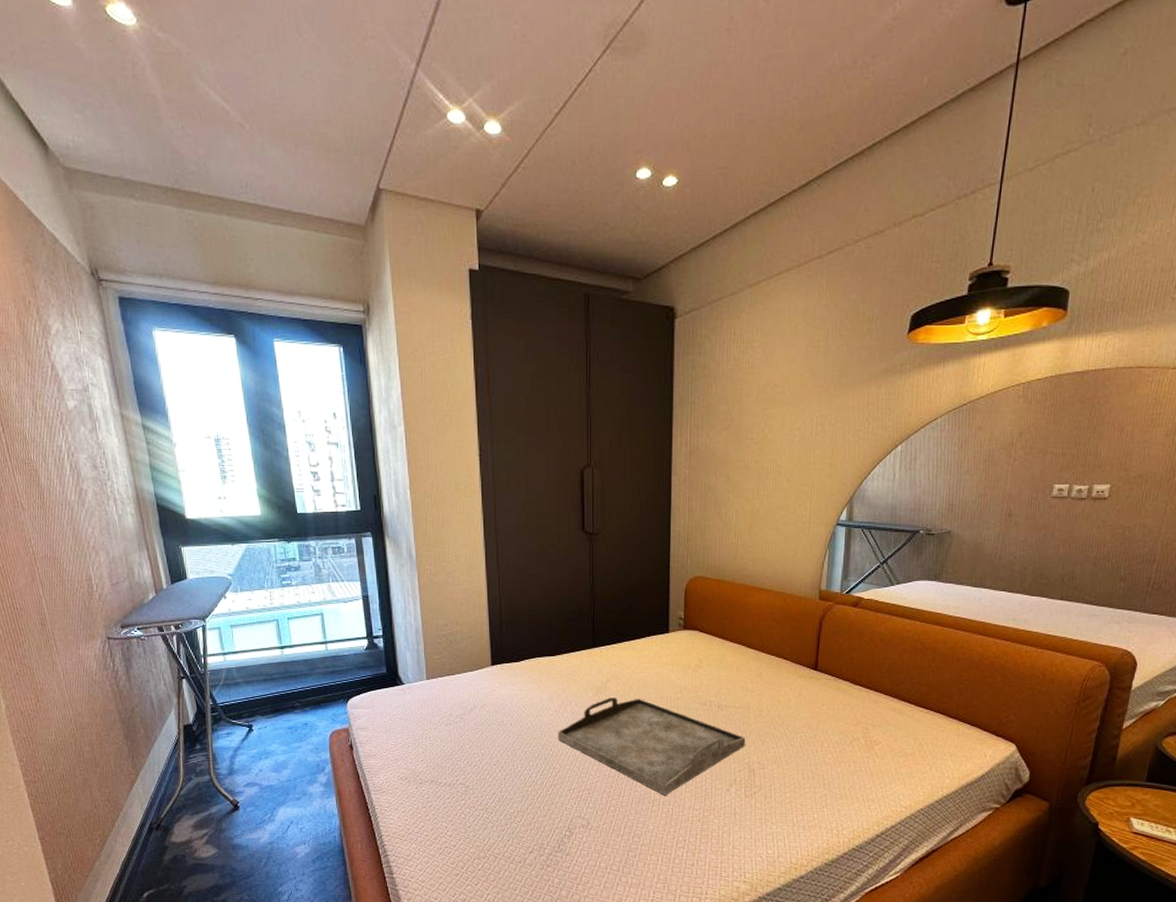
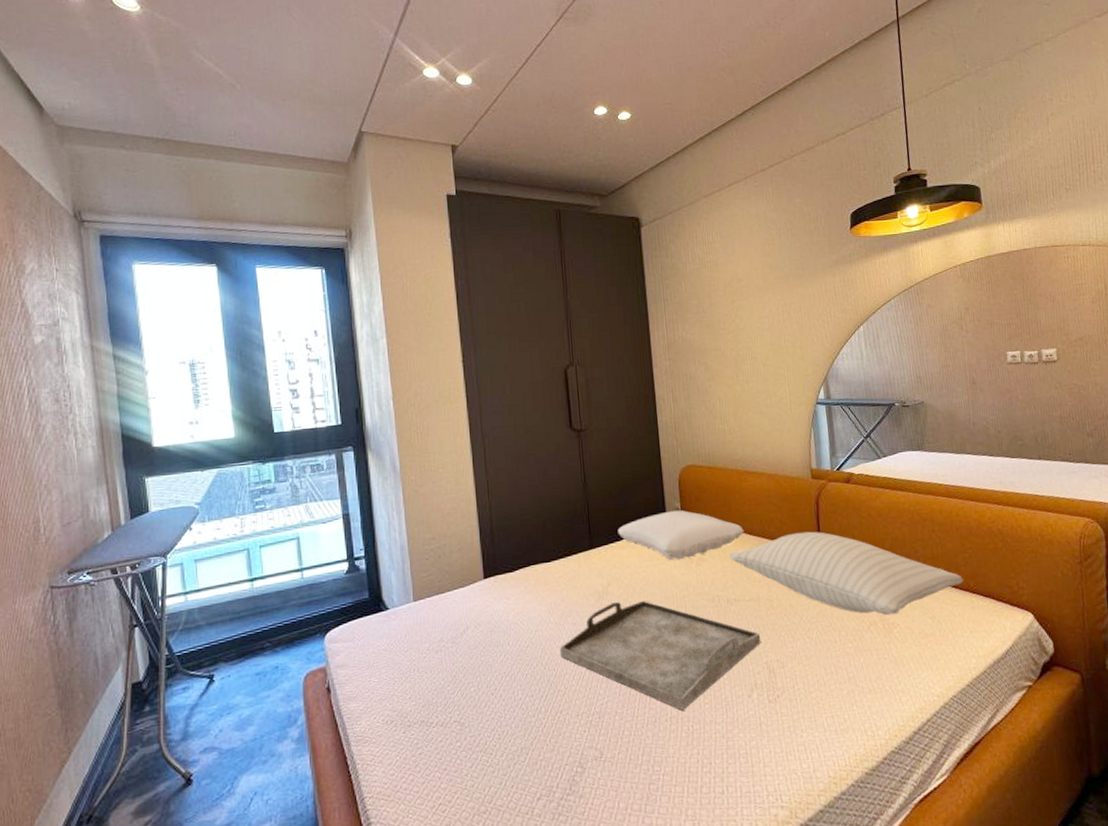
pillow: none [620,618,744,665] -> present [618,509,744,560]
pillow: none [726,650,954,734] -> present [730,531,963,616]

